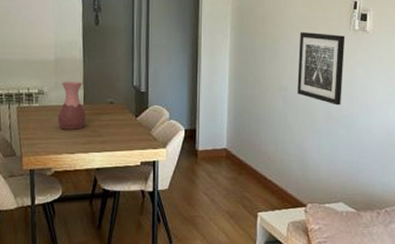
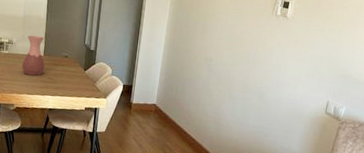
wall art: present [297,32,346,106] -> none [220,13,268,79]

